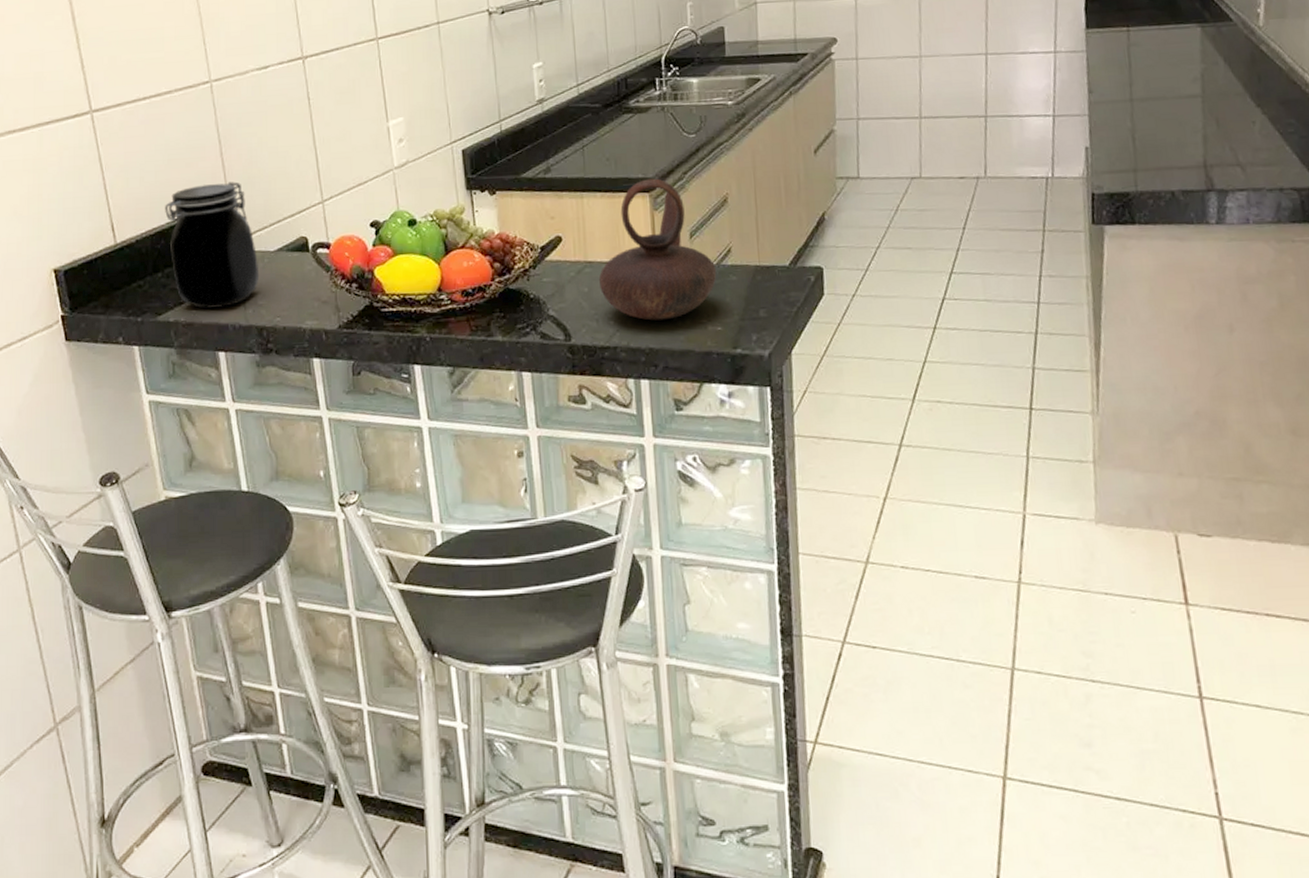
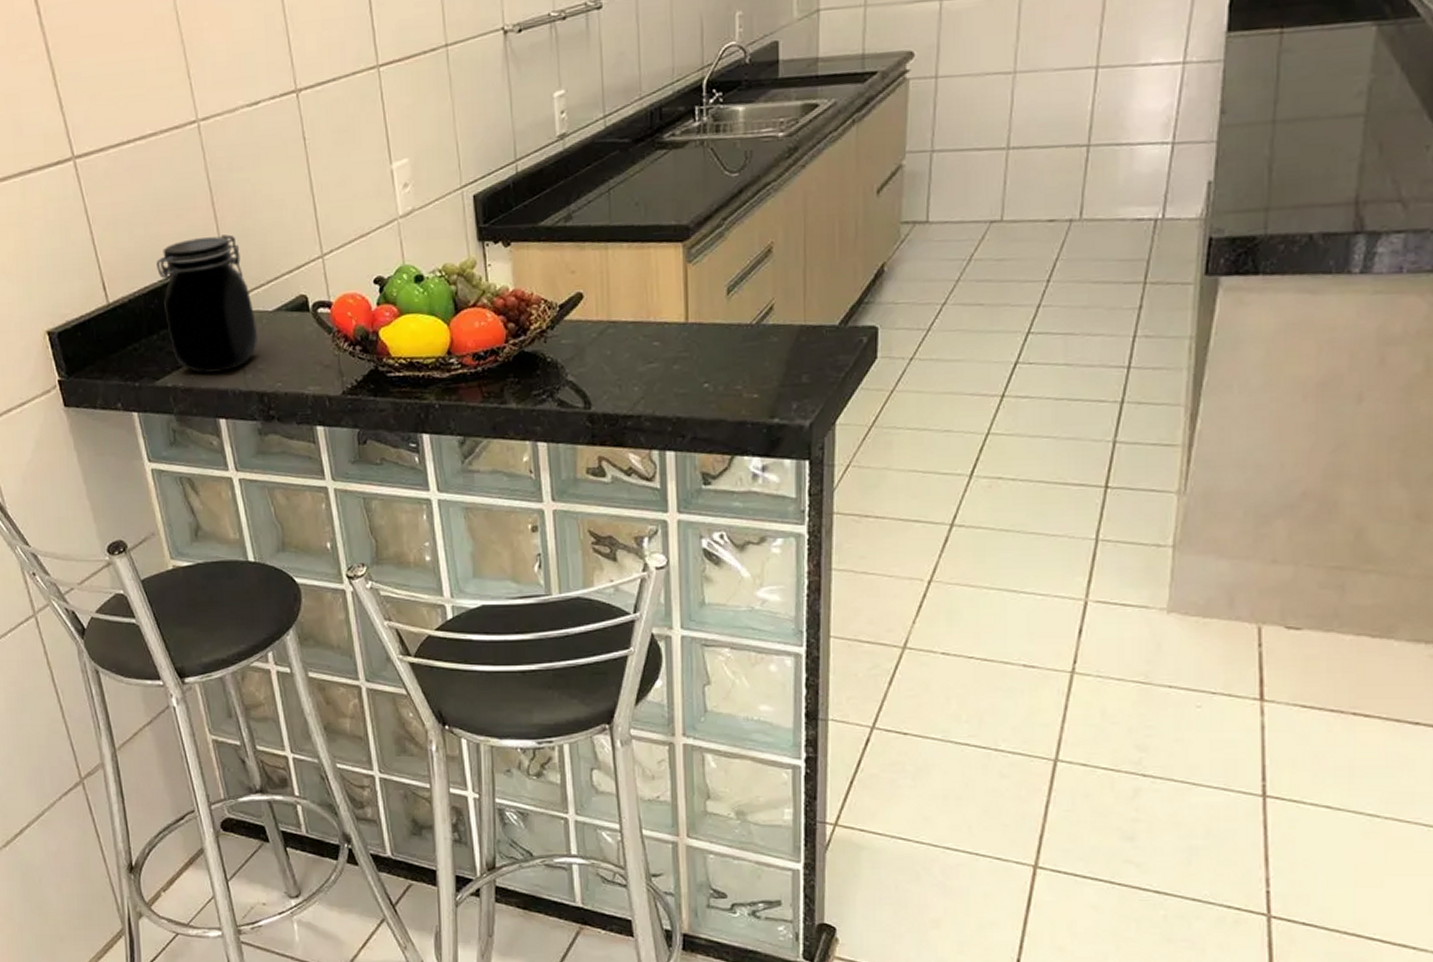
teapot: present [598,178,717,321] -> none [622,225,756,387]

